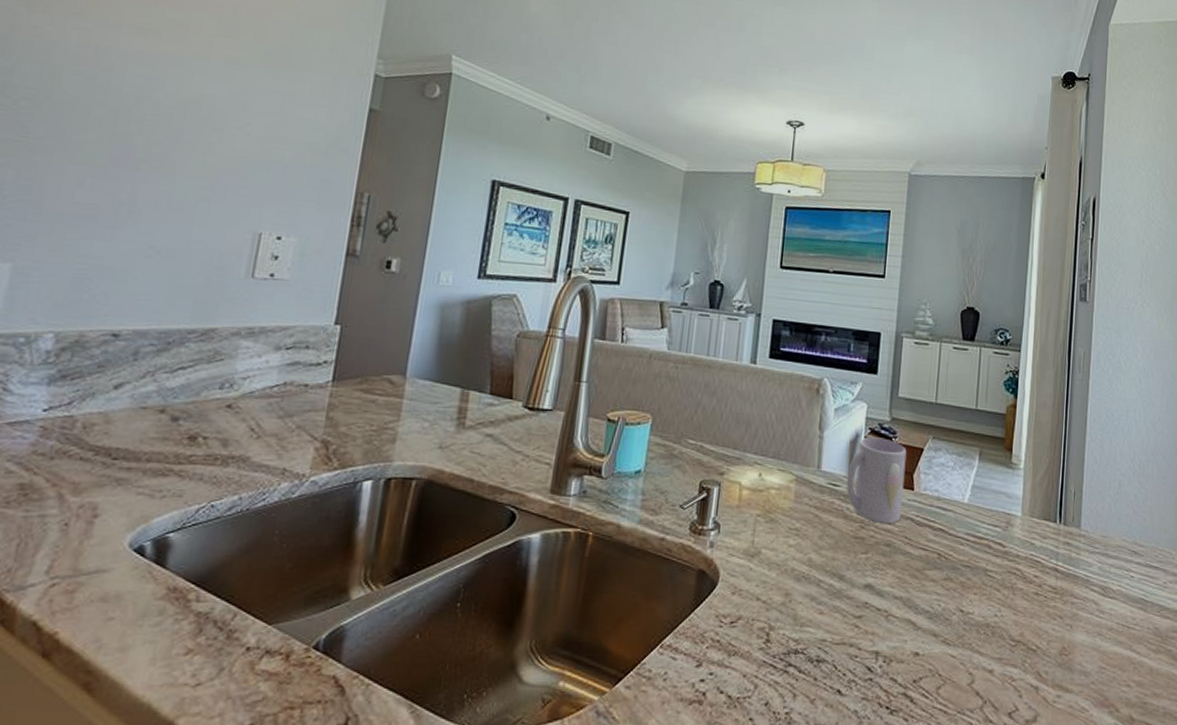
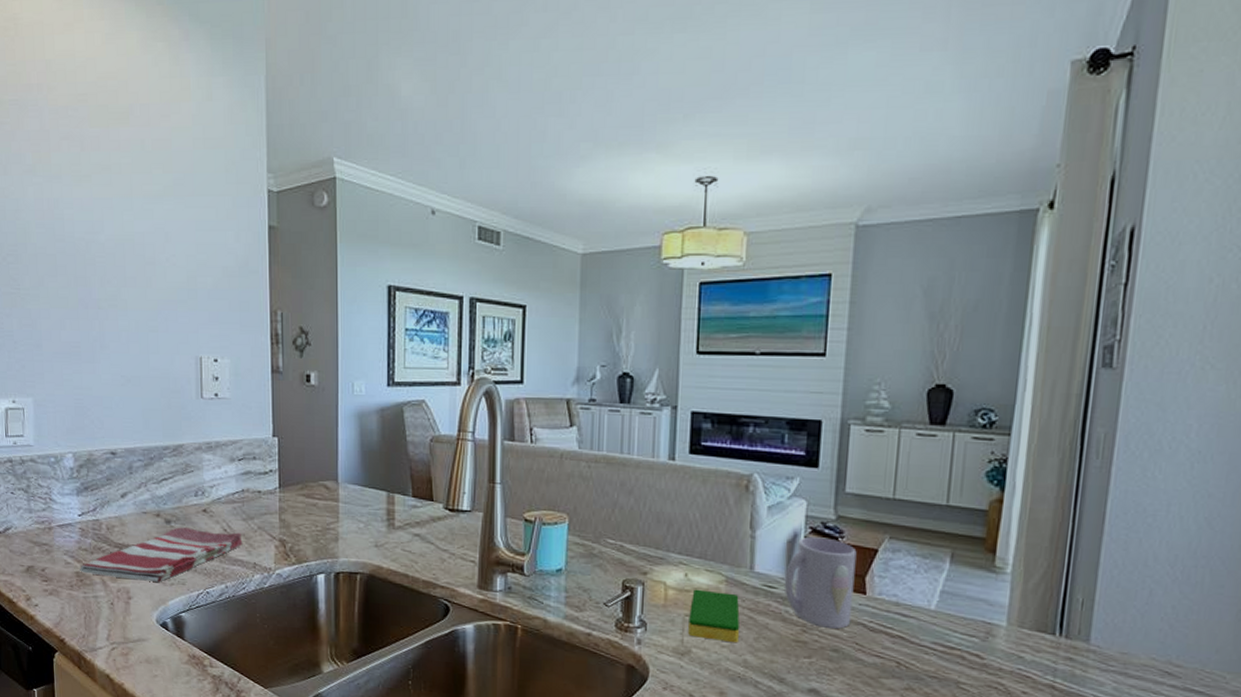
dish towel: none [26,426,273,494] -> present [80,527,243,582]
dish sponge: none [759,489,807,542] -> present [688,589,740,643]

